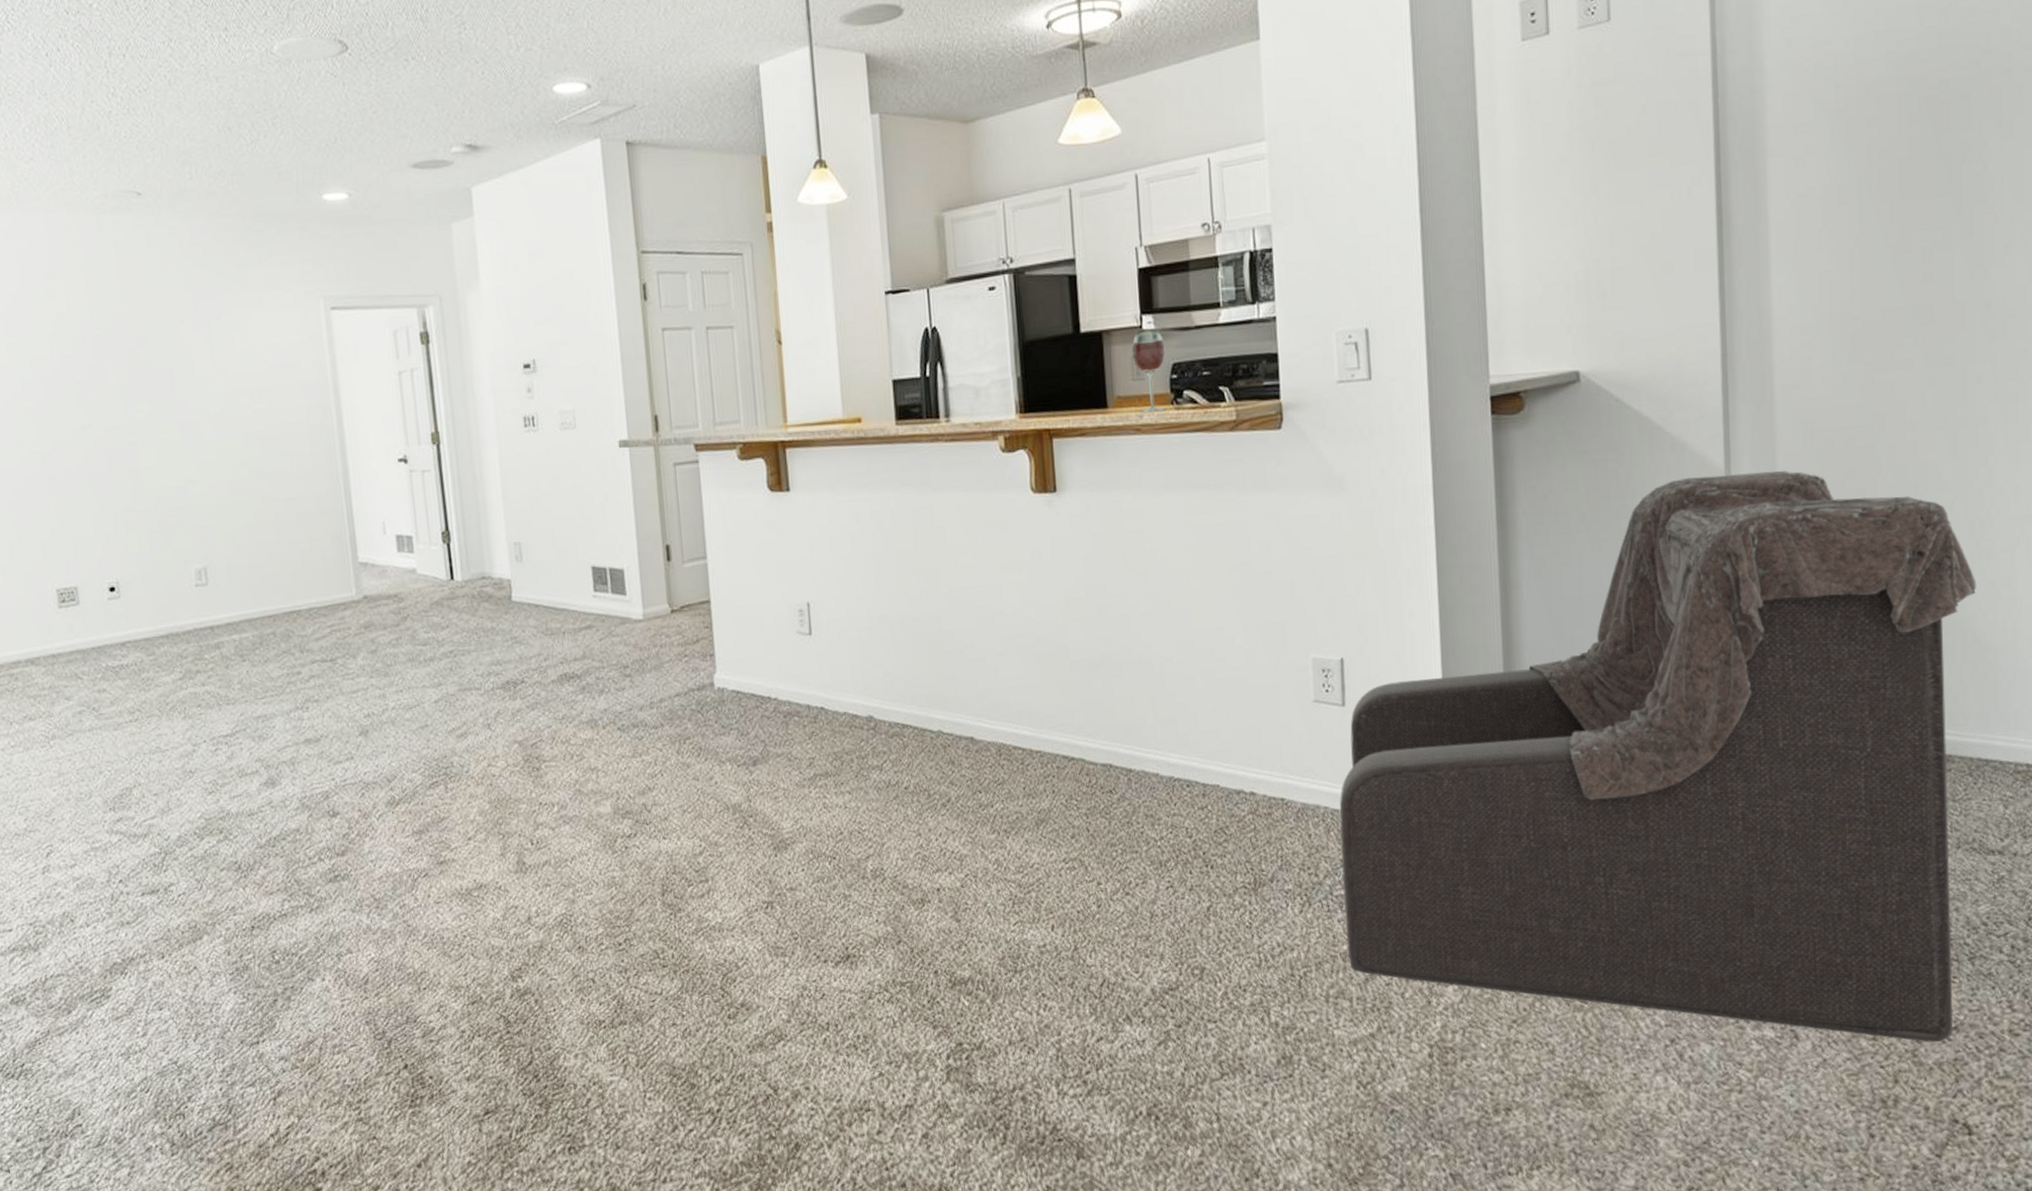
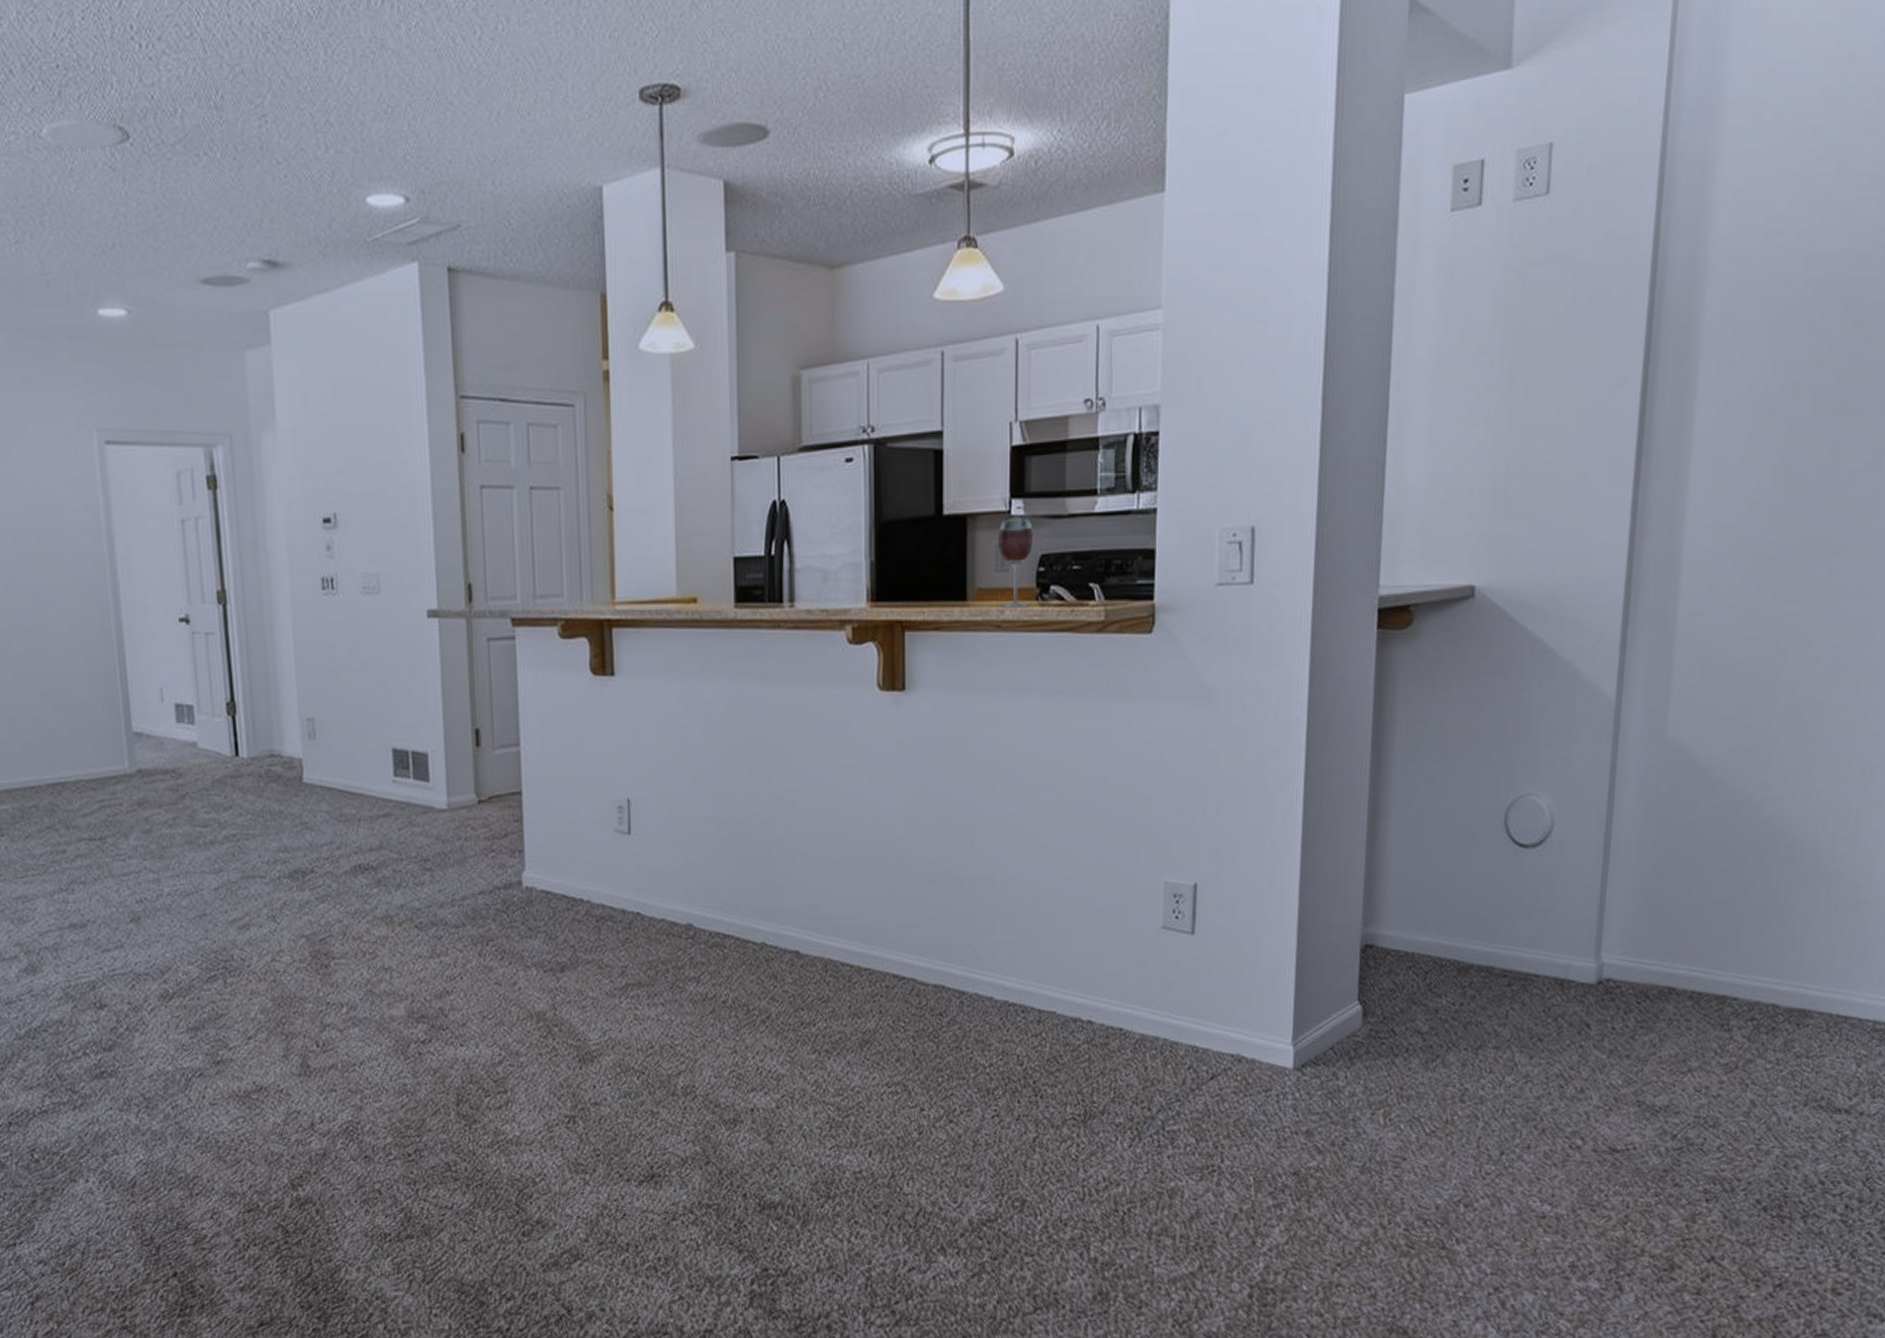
armchair: present [1339,470,1977,1043] -> none [1174,704,1860,1299]

